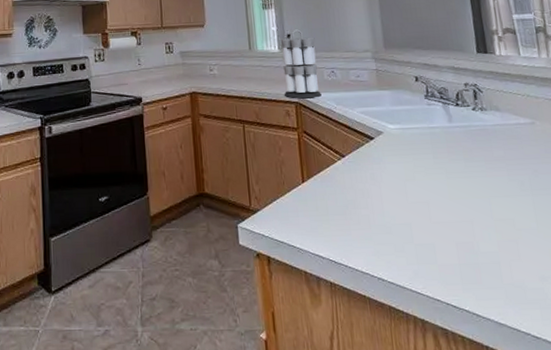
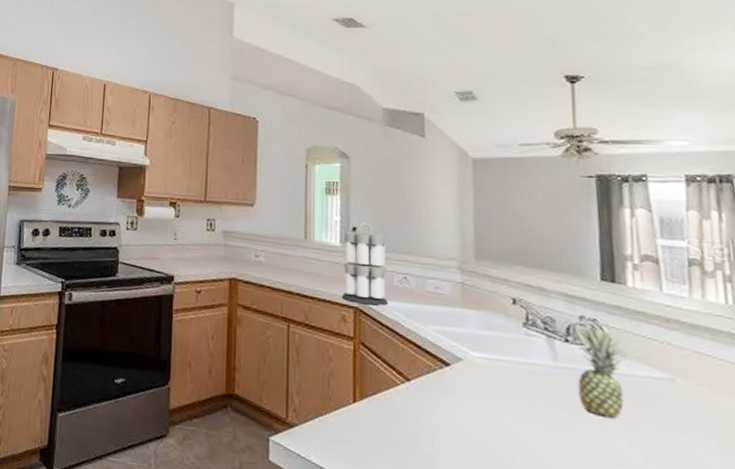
fruit: none [463,87,502,161] -> present [576,323,626,418]

